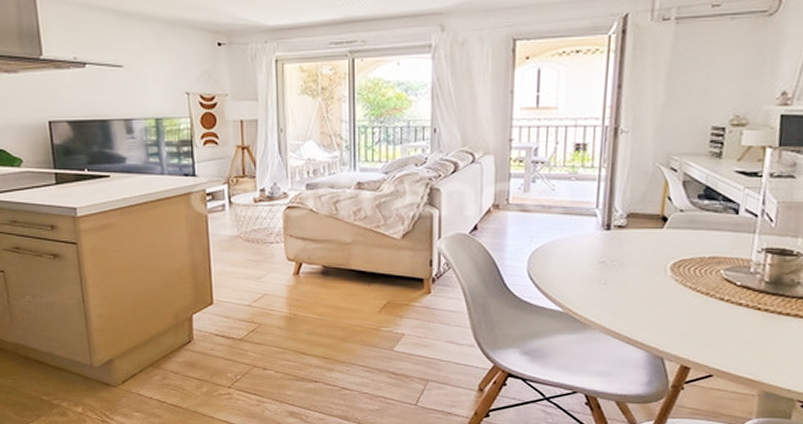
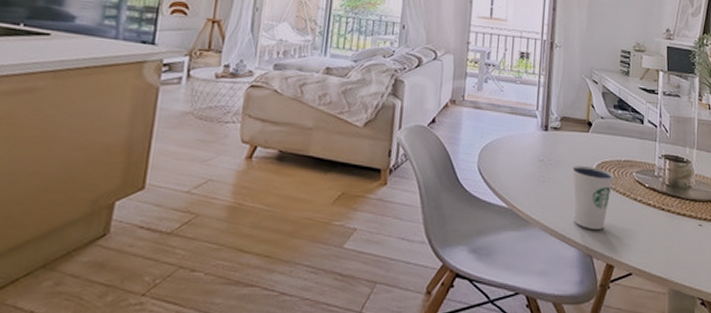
dixie cup: none [638,266,694,331] -> present [571,166,614,229]

